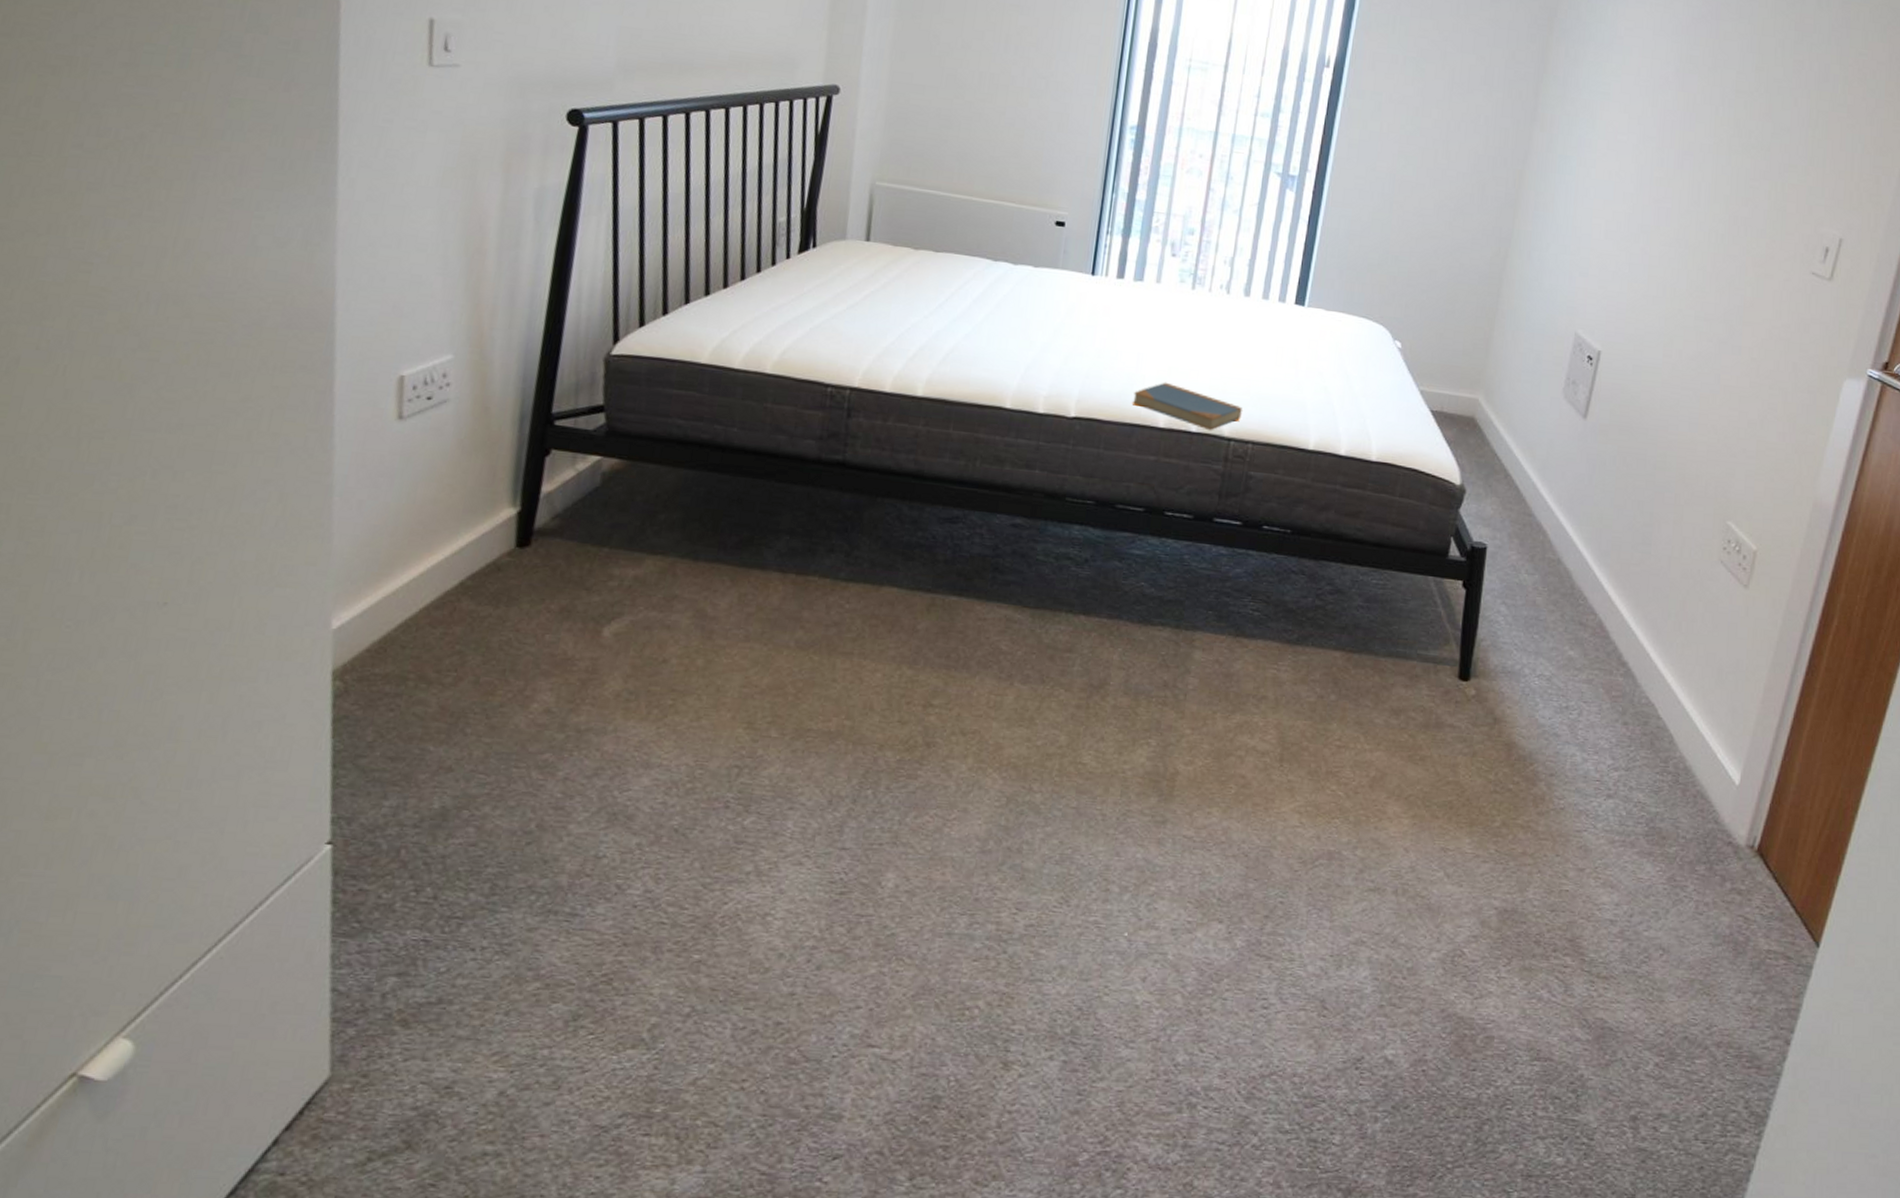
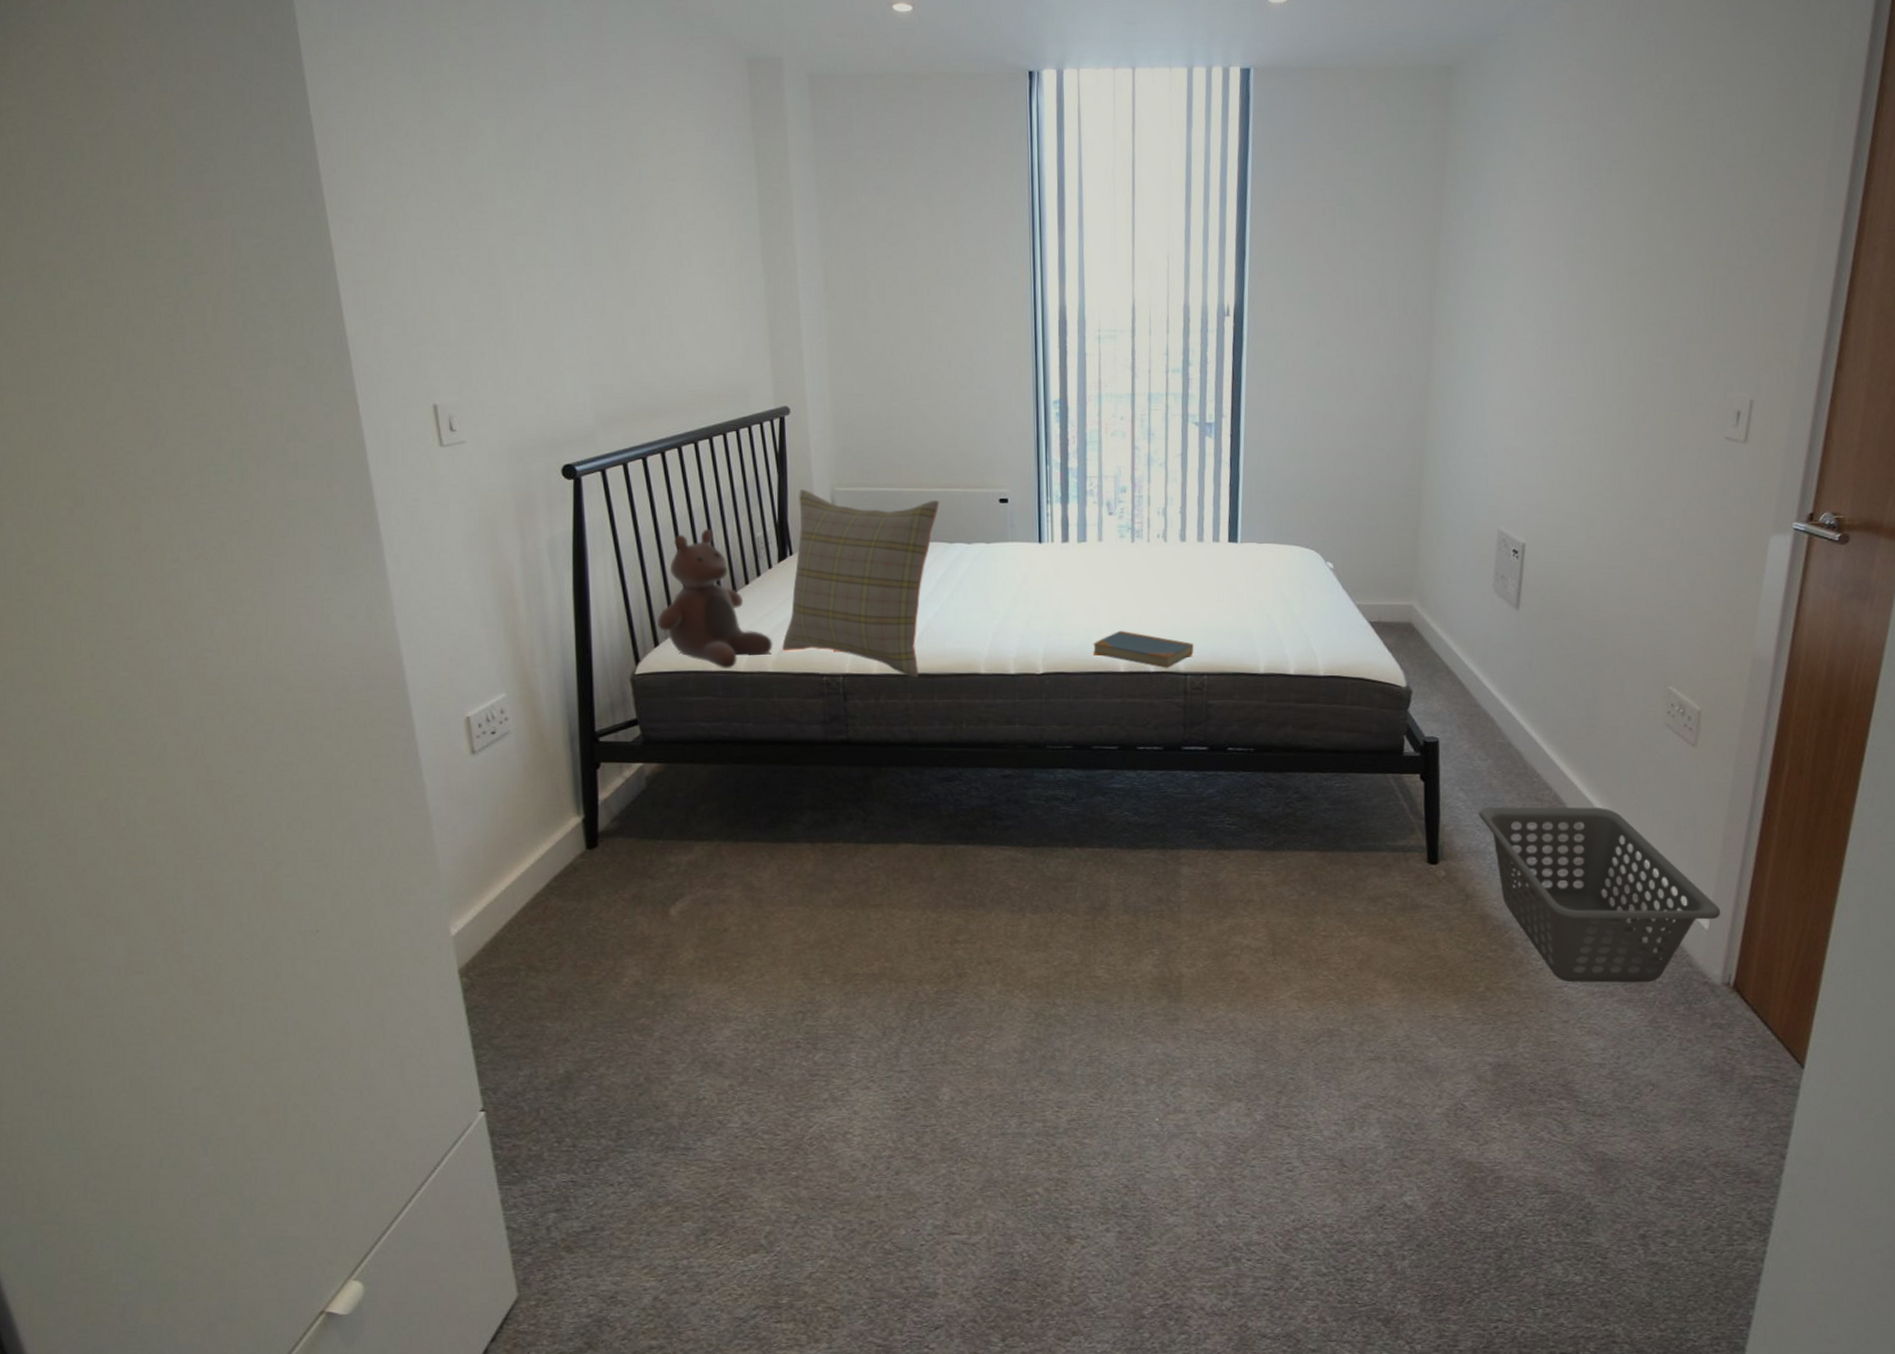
stuffed bear: none [646,204,777,364] -> present [657,528,772,669]
pillow: none [786,177,990,404] -> present [782,489,939,679]
laundry basket: none [1518,625,1754,837] -> present [1478,806,1721,983]

